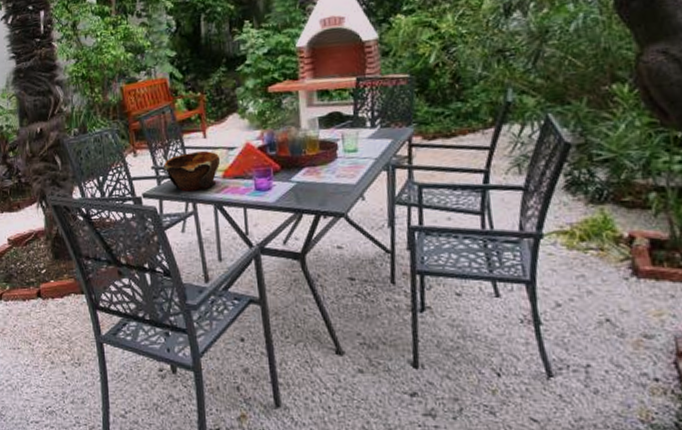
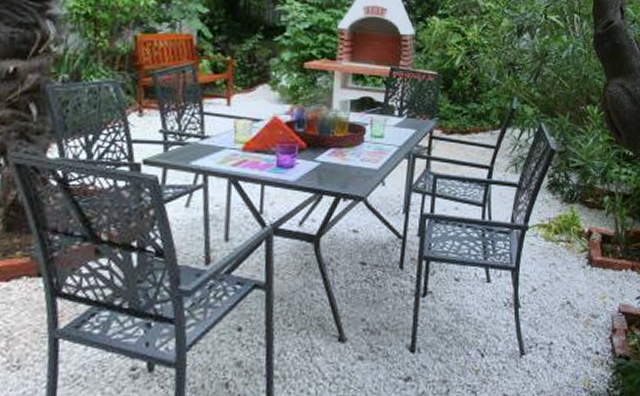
bowl: present [164,150,221,192] -> none [174,118,243,162]

